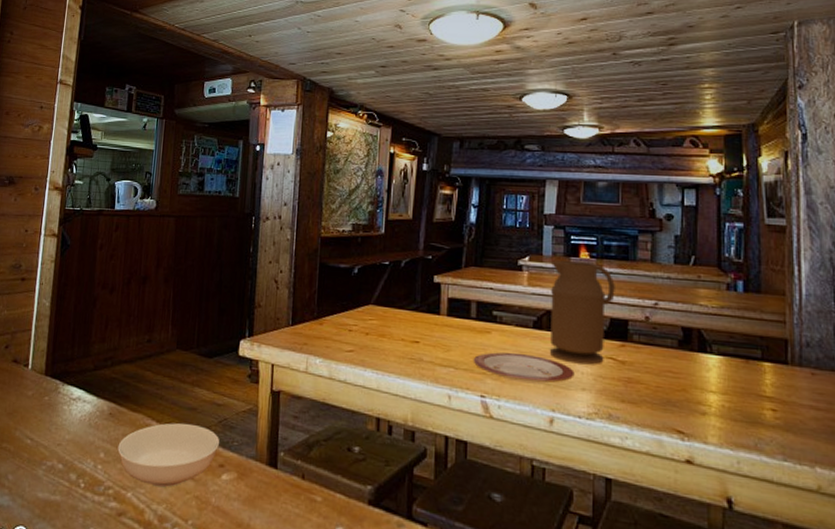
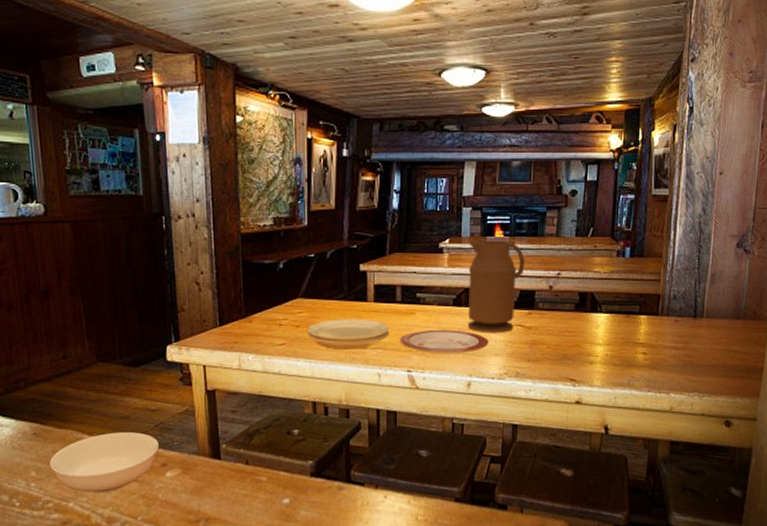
plate: none [376,330,463,366] -> present [307,319,390,350]

